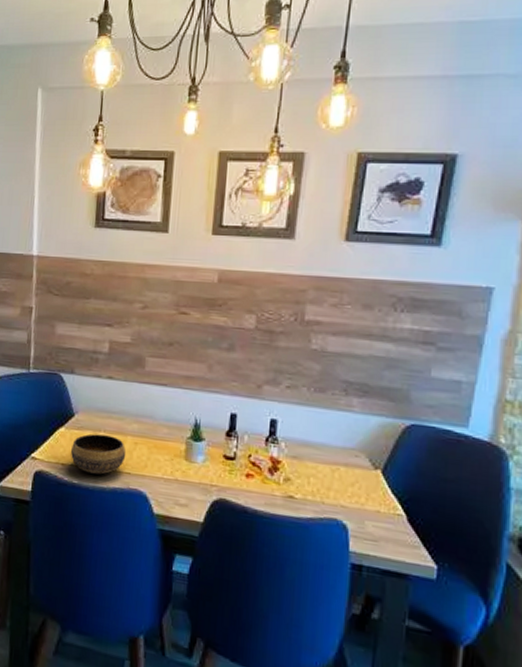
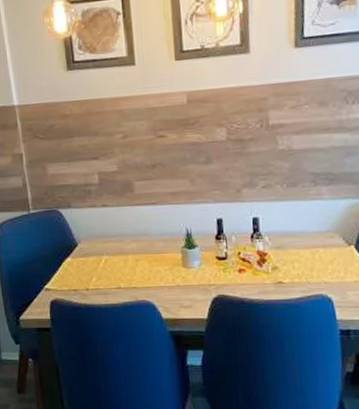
bowl: present [71,433,126,475] -> none [80,257,130,294]

